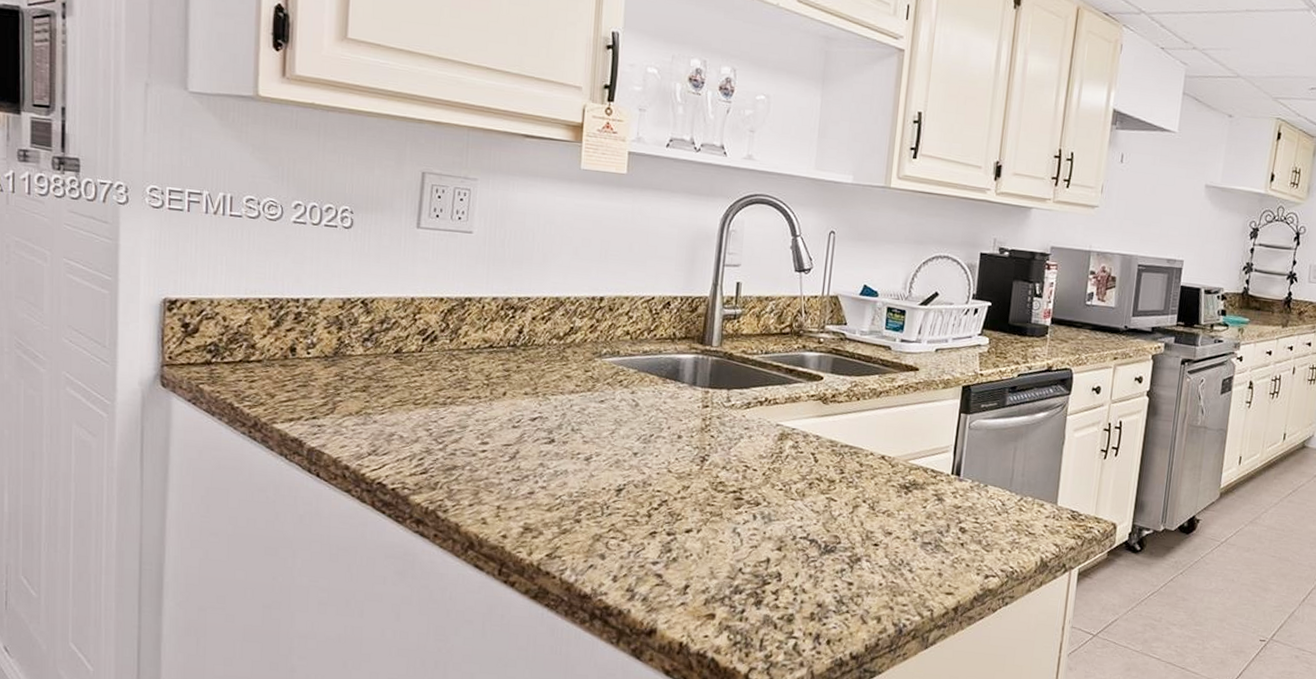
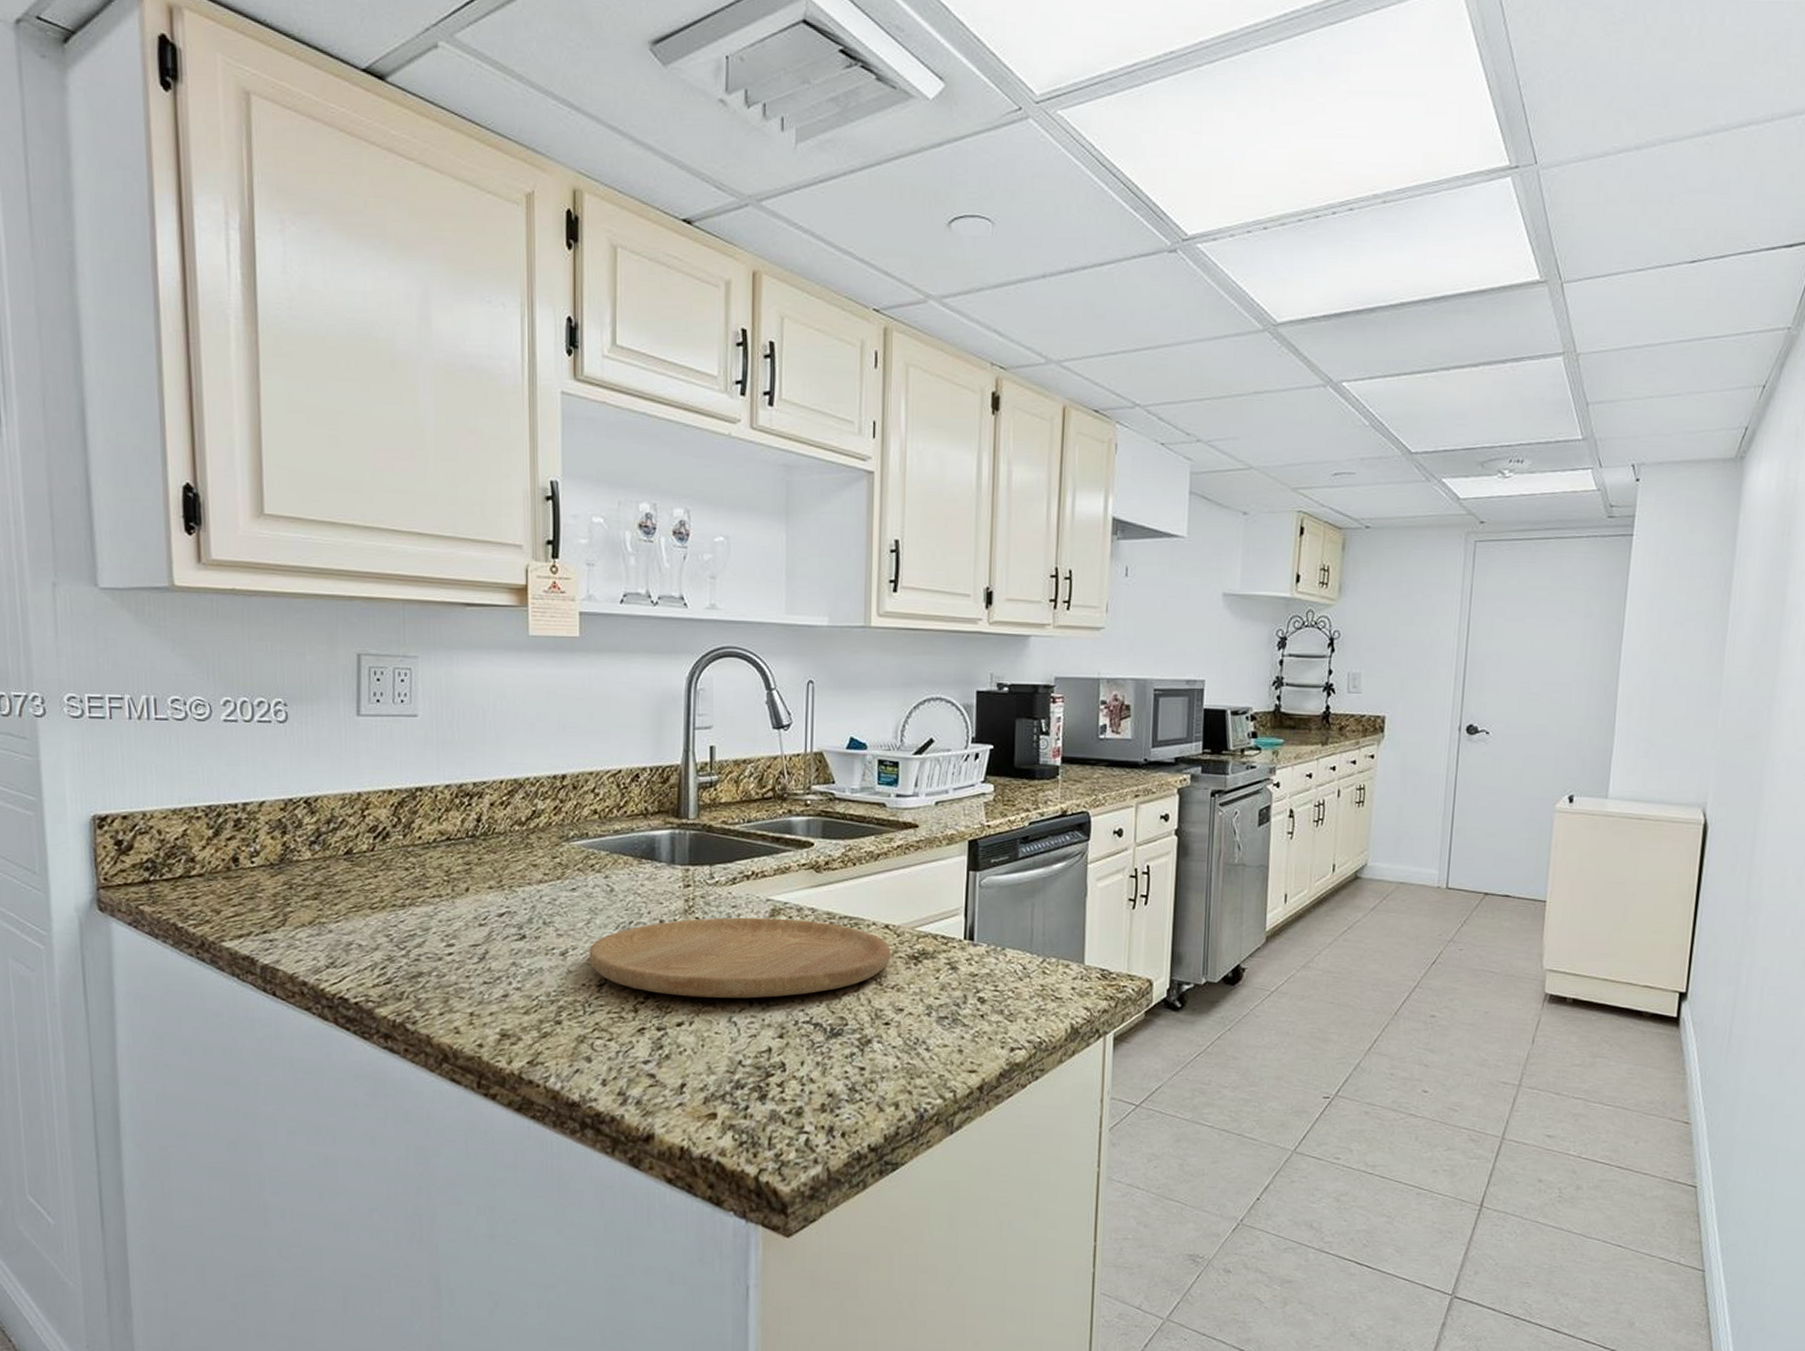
cutting board: none [610,437,885,513] -> present [589,917,891,999]

